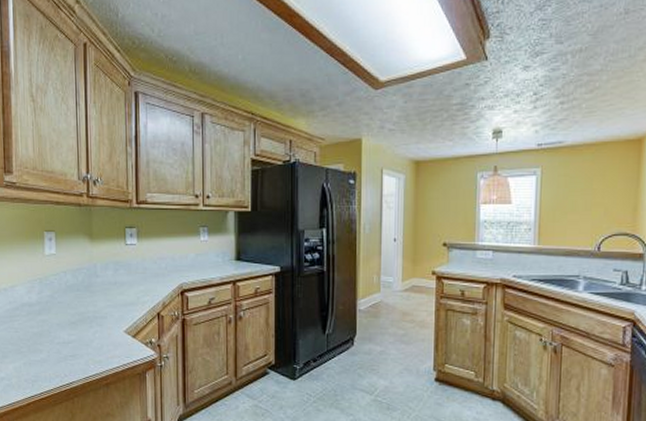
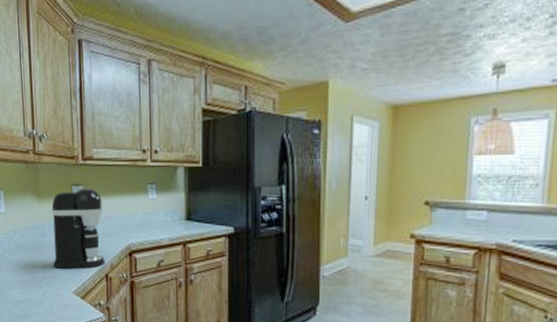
coffee maker: none [104,231,158,308] -> present [51,189,106,269]

